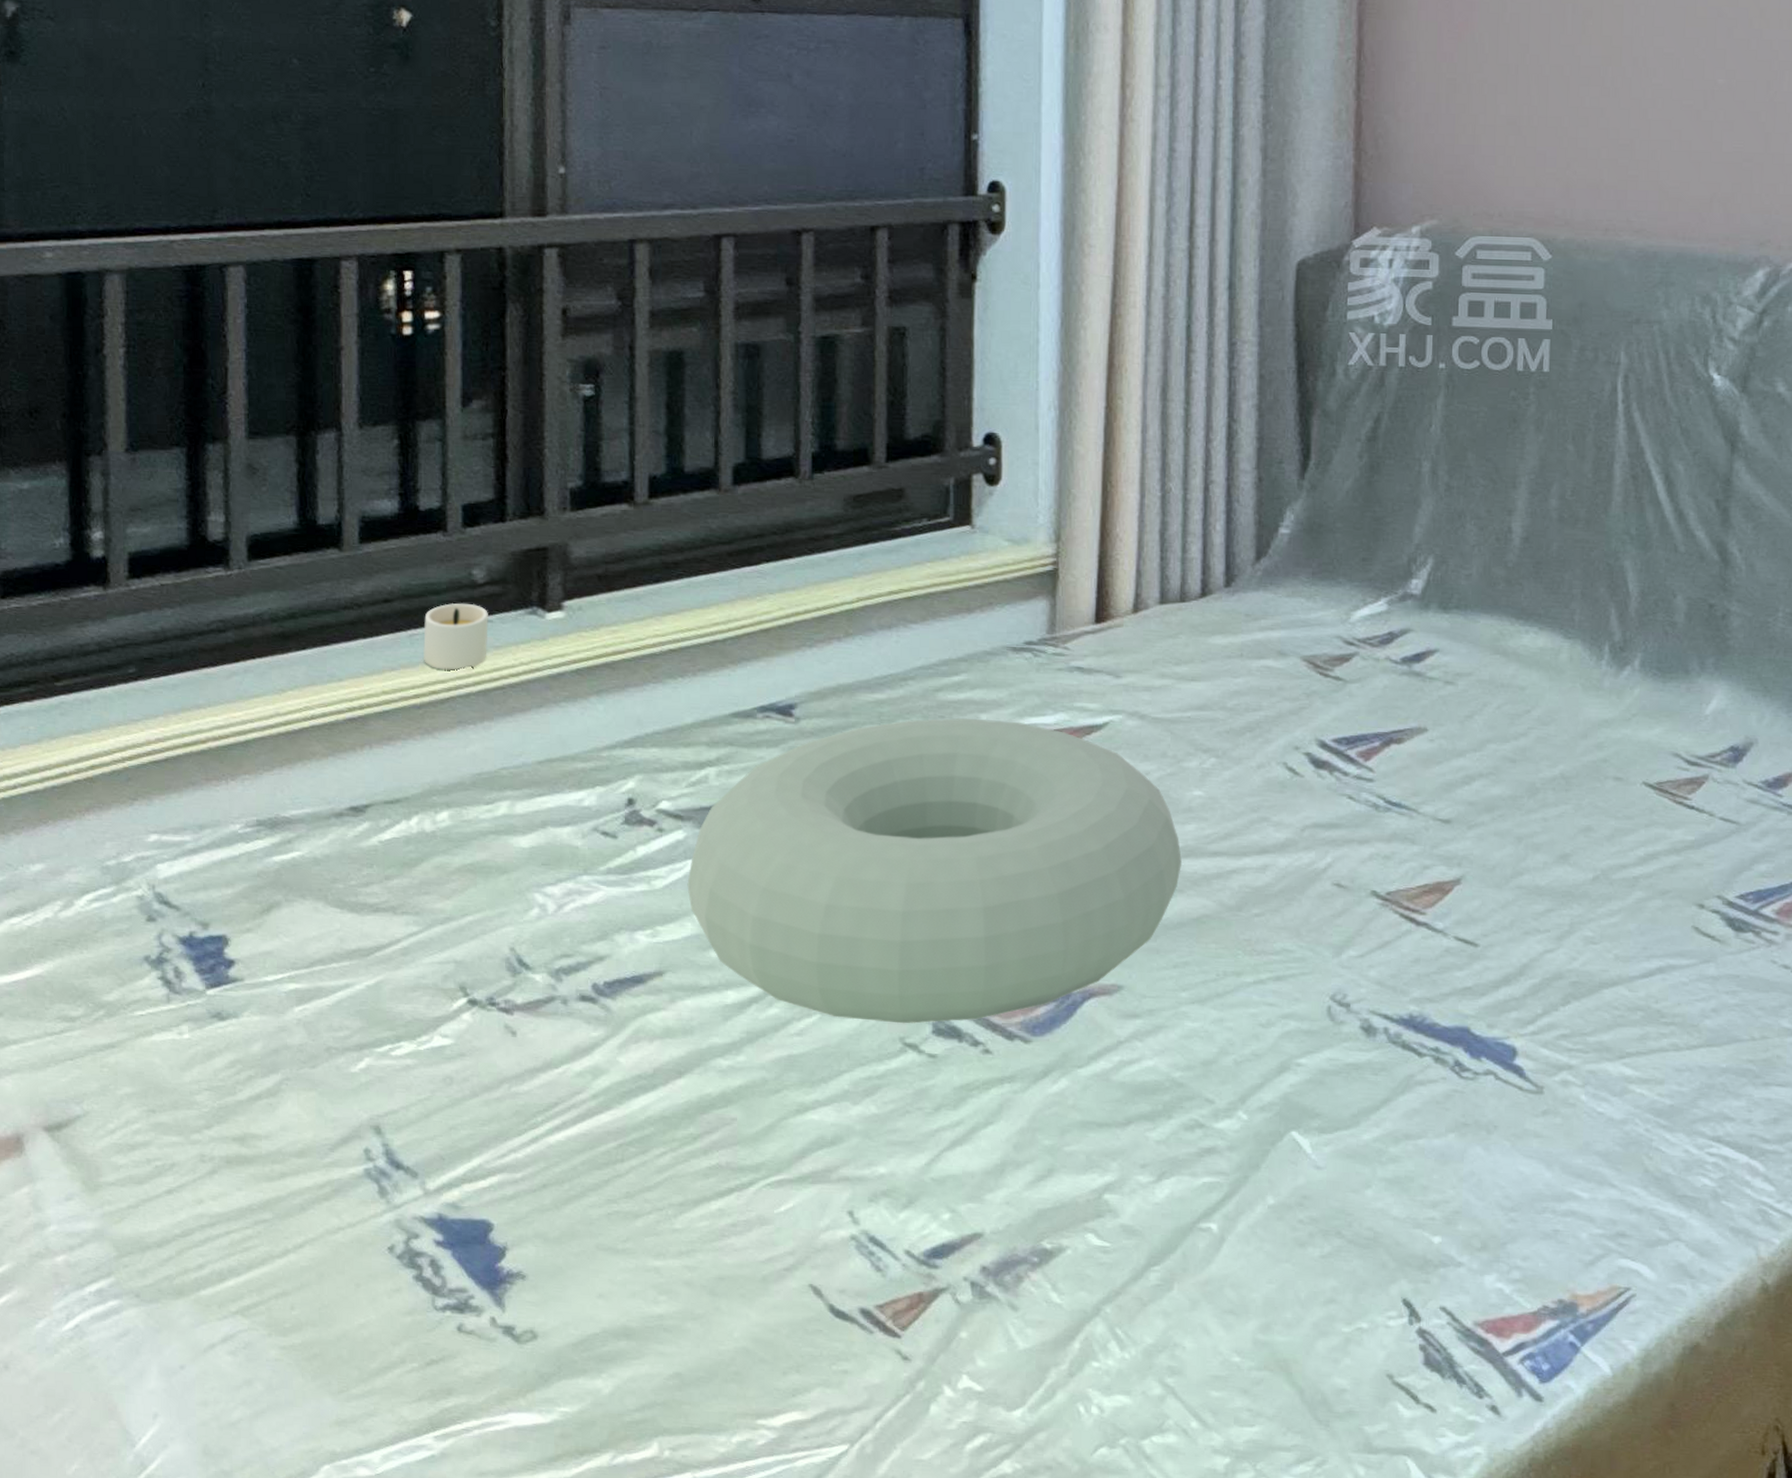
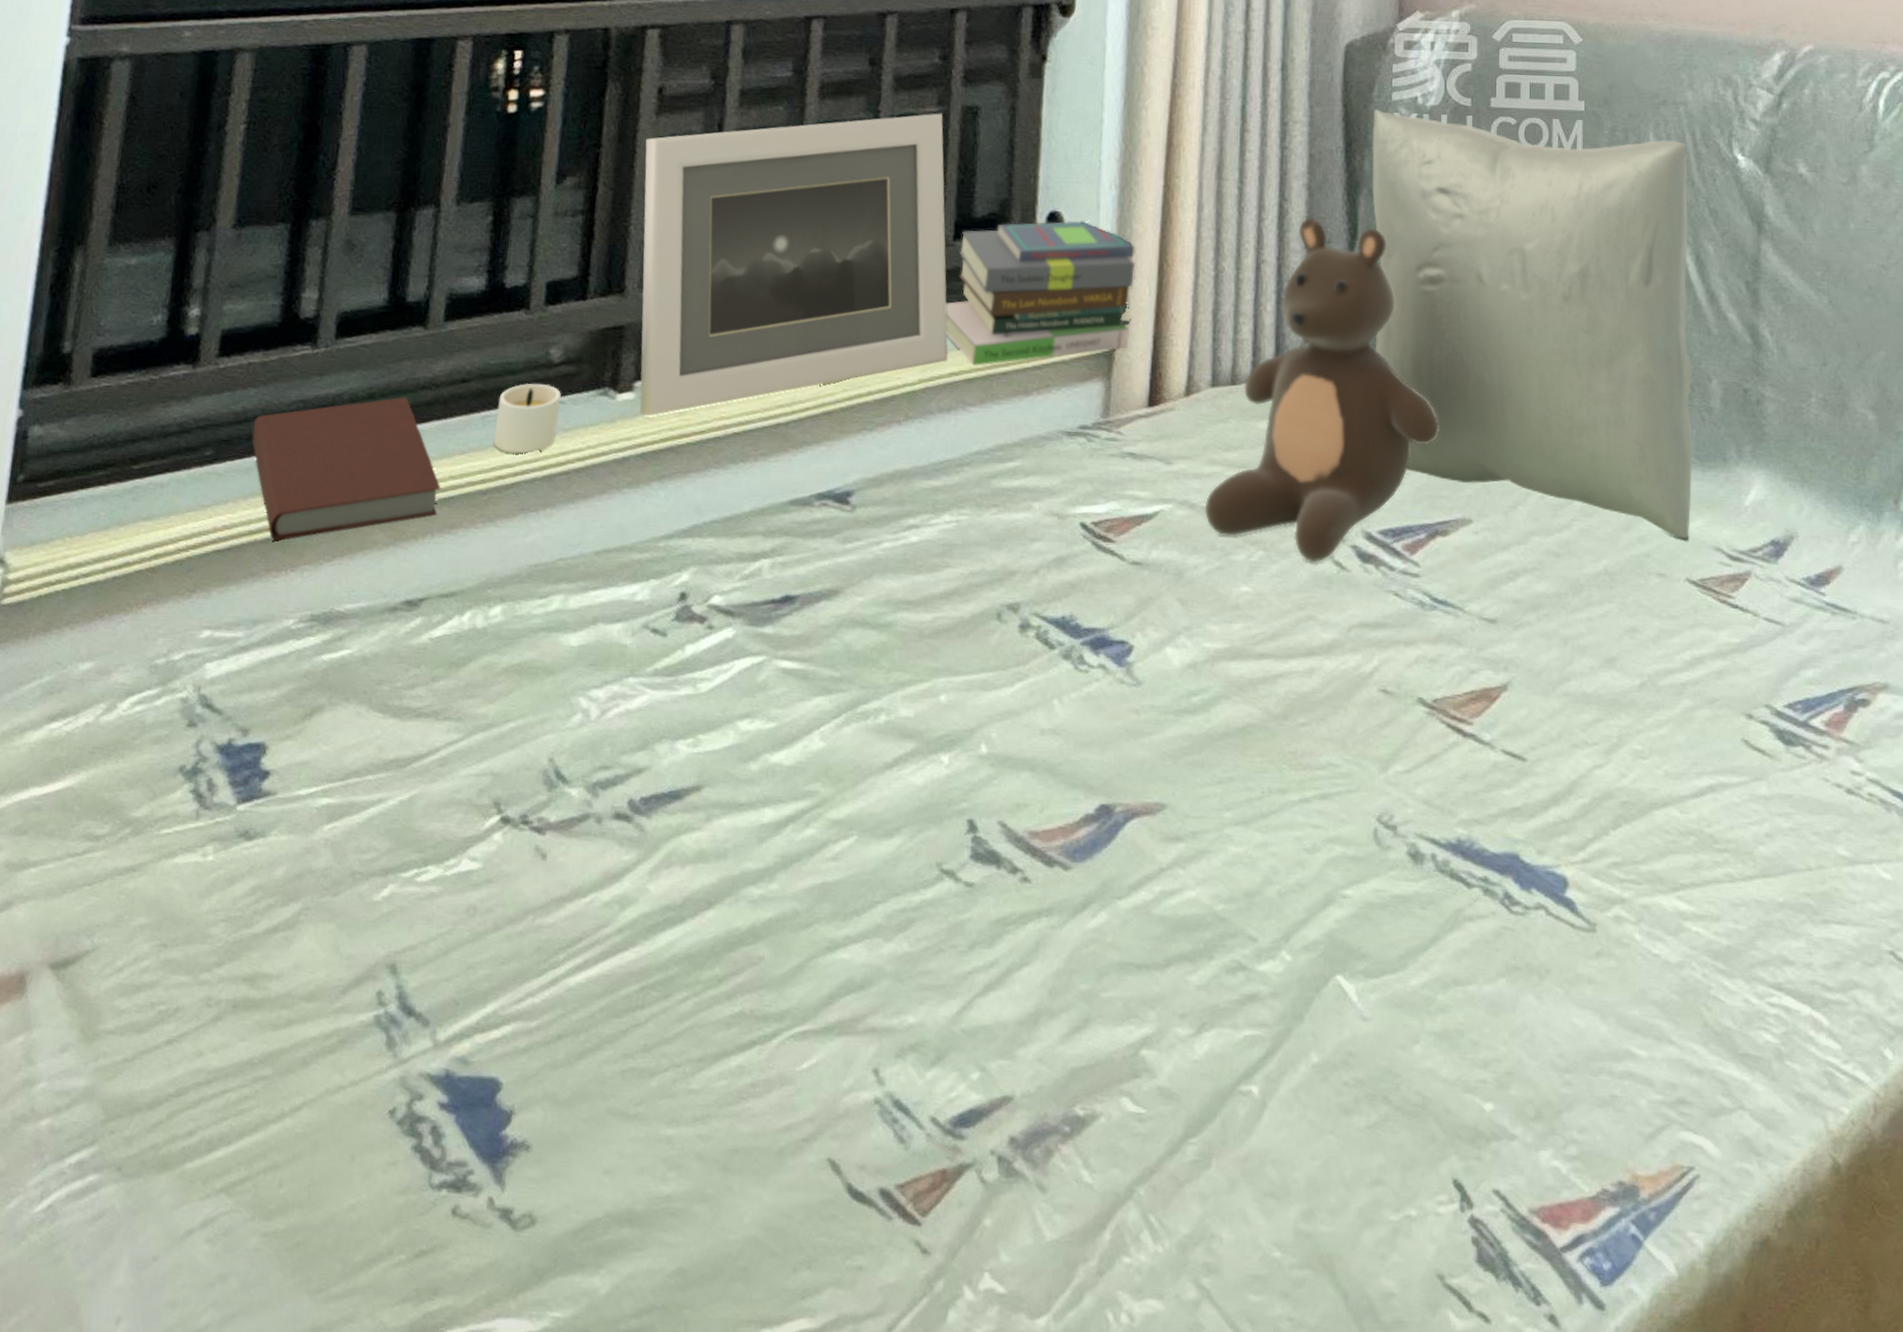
book: none [172,616,374,753] -> present [250,397,441,542]
picture frame: none [553,334,886,634] -> present [640,113,948,416]
cushion: present [687,718,1182,1024] -> none [732,506,1228,847]
books: none [881,442,1077,585] -> present [945,221,1134,366]
teddy bear: none [1155,438,1395,769] -> present [1204,217,1439,563]
pillow: none [1325,329,1660,748] -> present [1372,109,1693,542]

